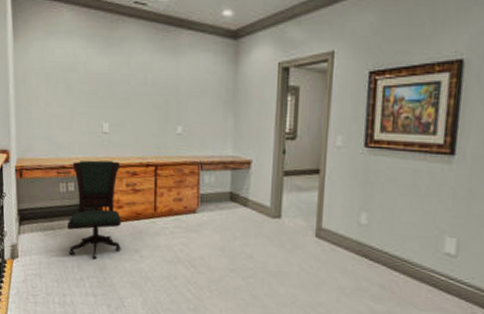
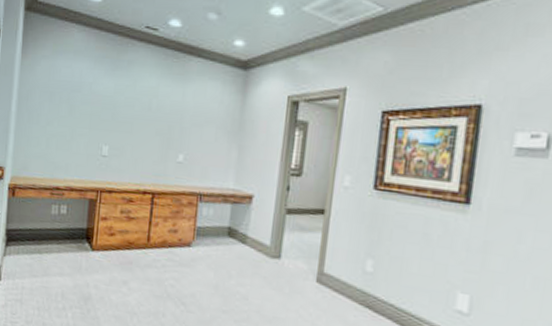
office chair: present [66,160,121,259] -> none [53,182,117,288]

